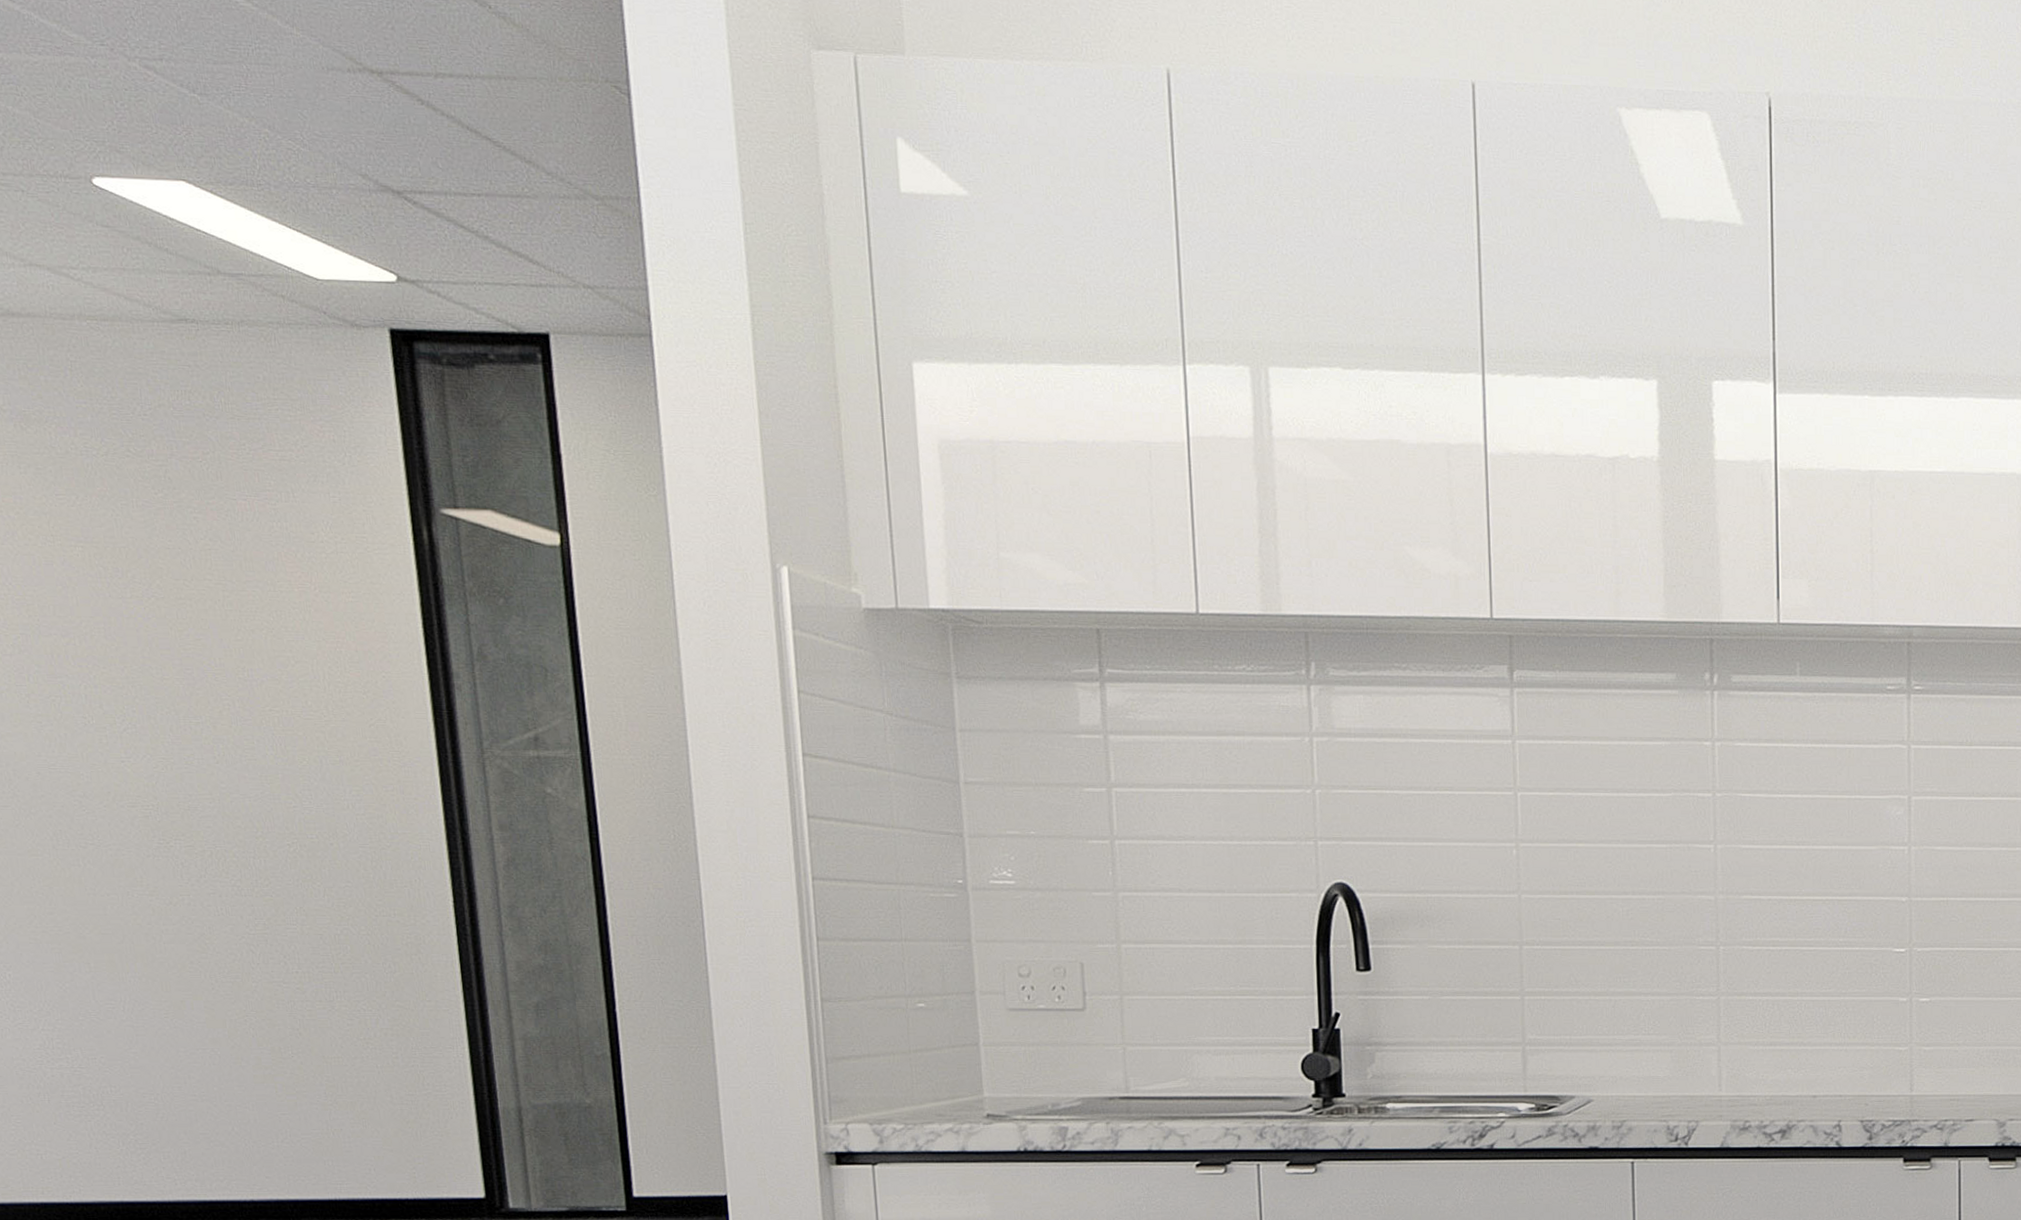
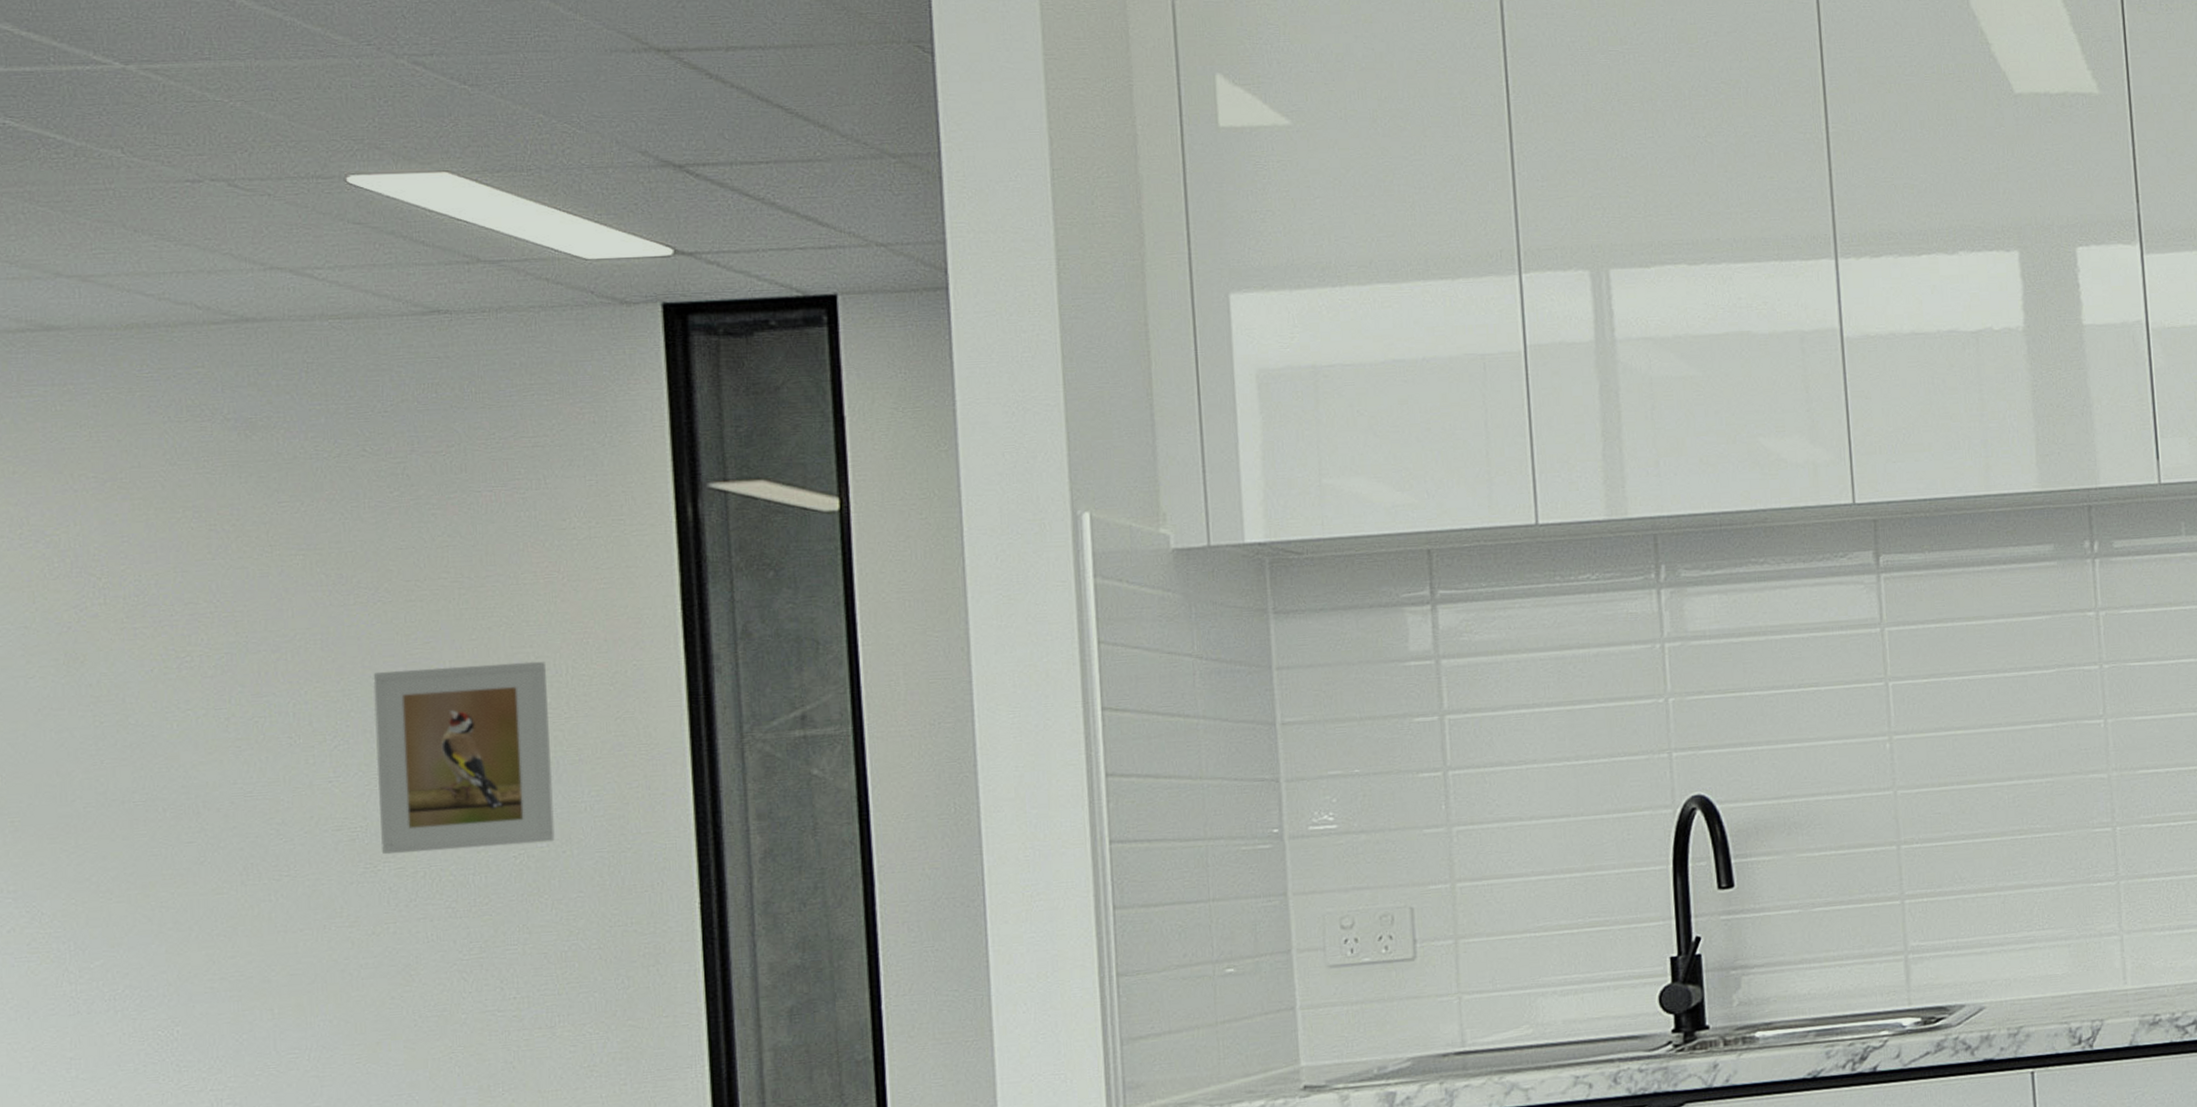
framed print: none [152,663,323,834] -> present [373,661,555,855]

